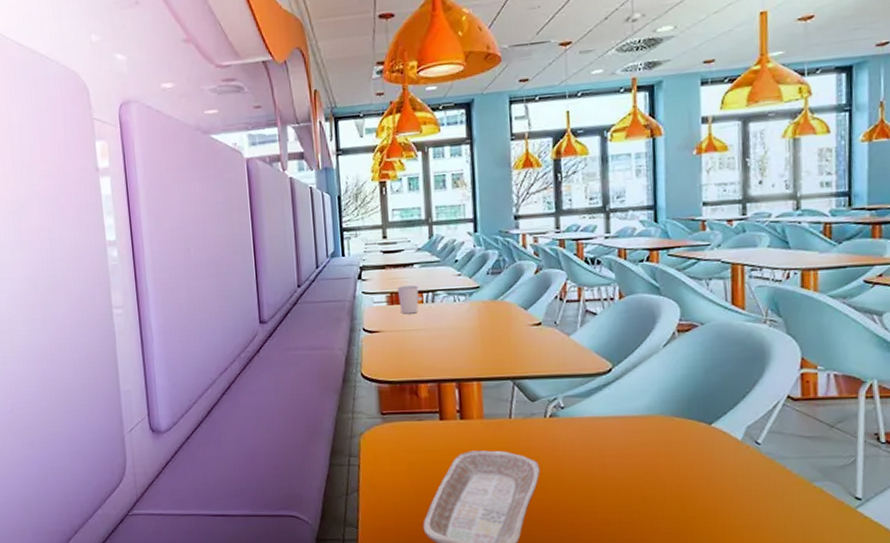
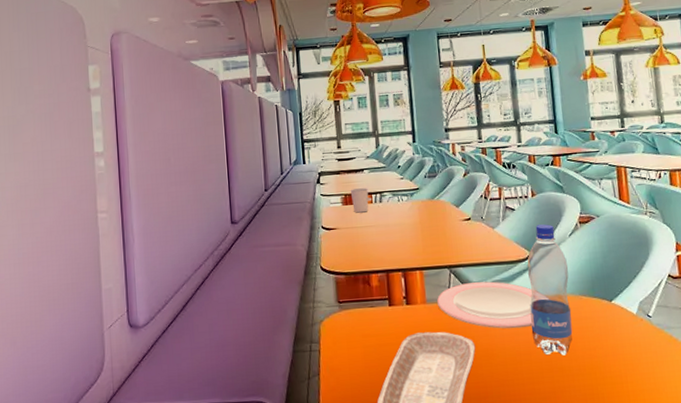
plate: none [497,396,614,451] -> present [437,281,533,329]
bottle: none [608,332,660,483] -> present [527,224,573,356]

